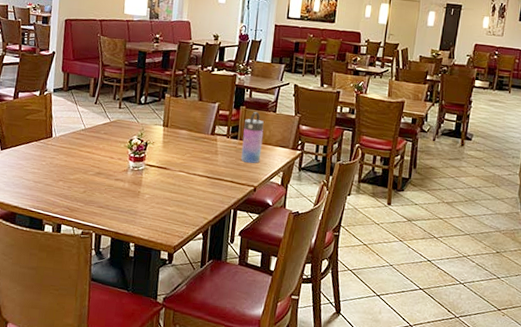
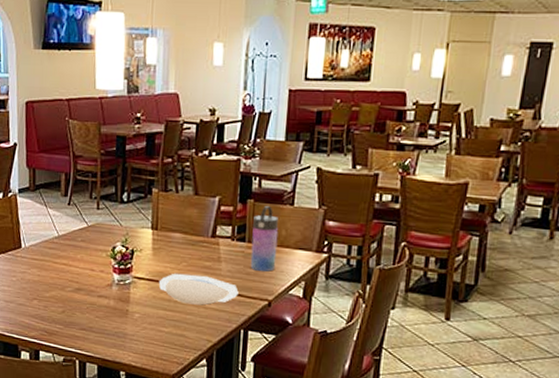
plate: none [166,162,231,189] -> present [158,273,239,305]

